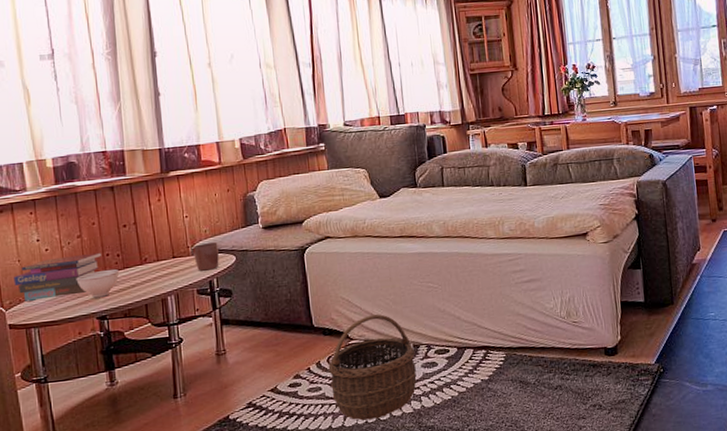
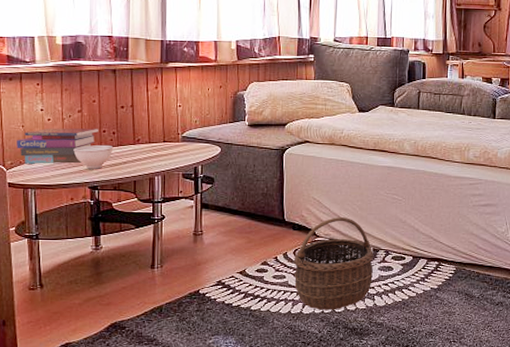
mug: present [193,242,219,271] -> none [183,132,206,157]

